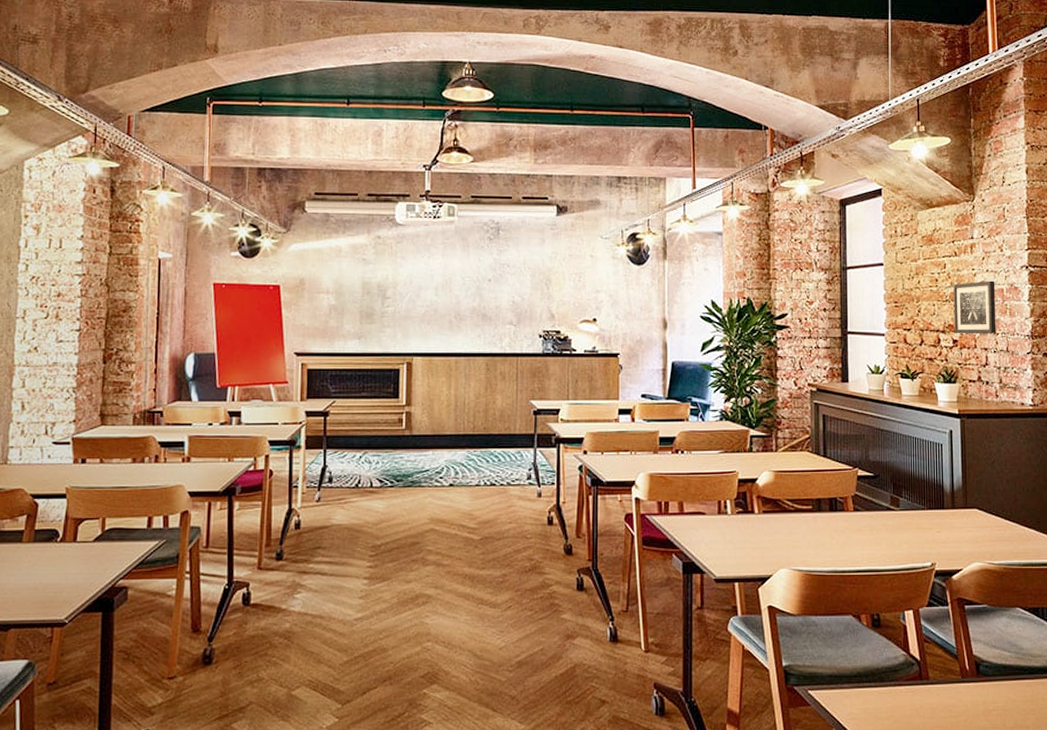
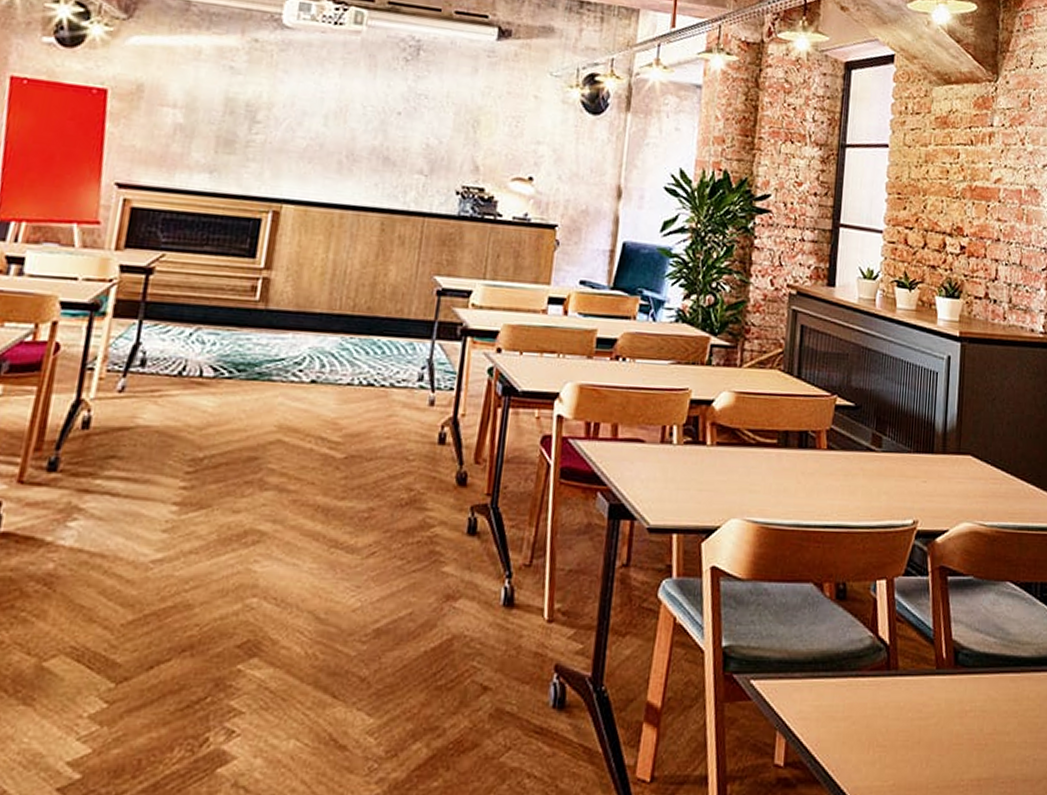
wall art: present [953,280,996,334] -> none [962,178,1013,243]

